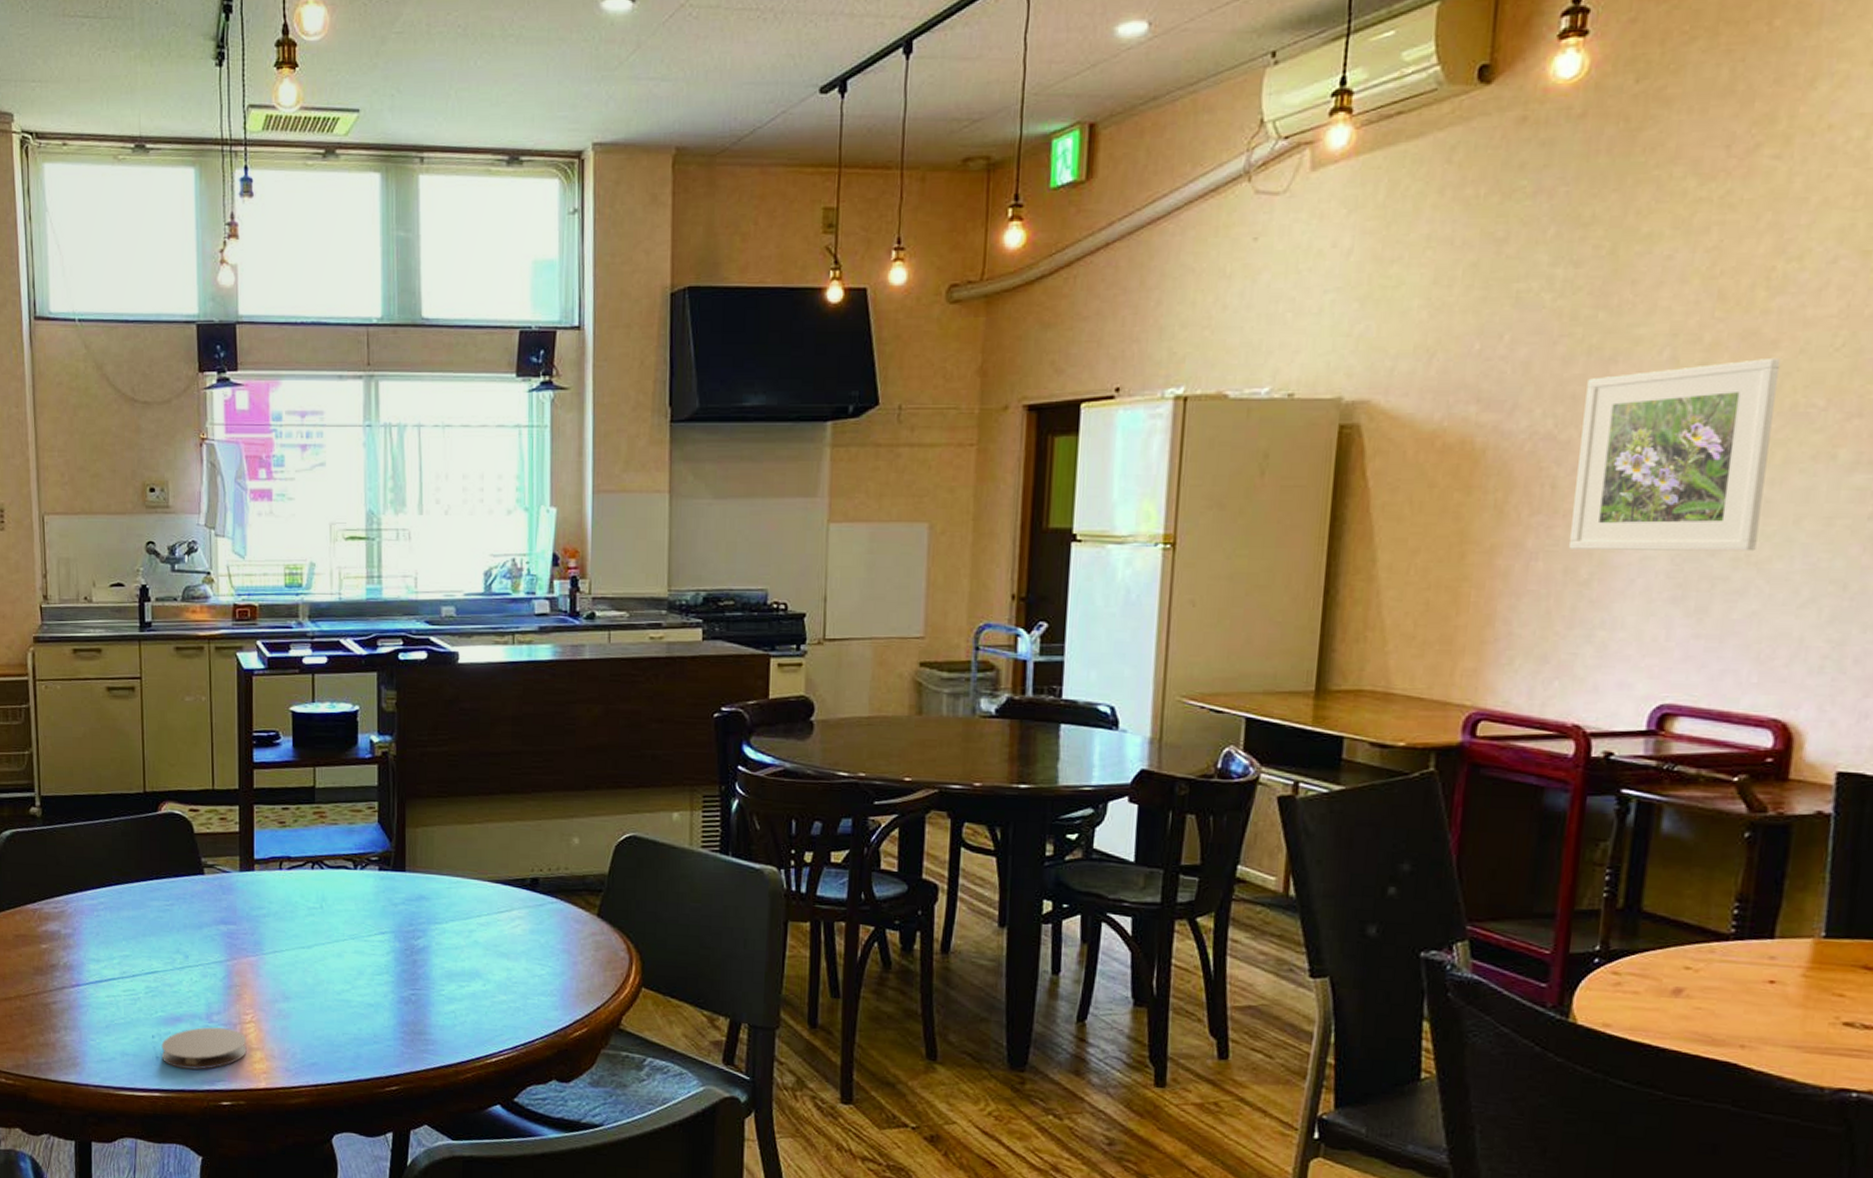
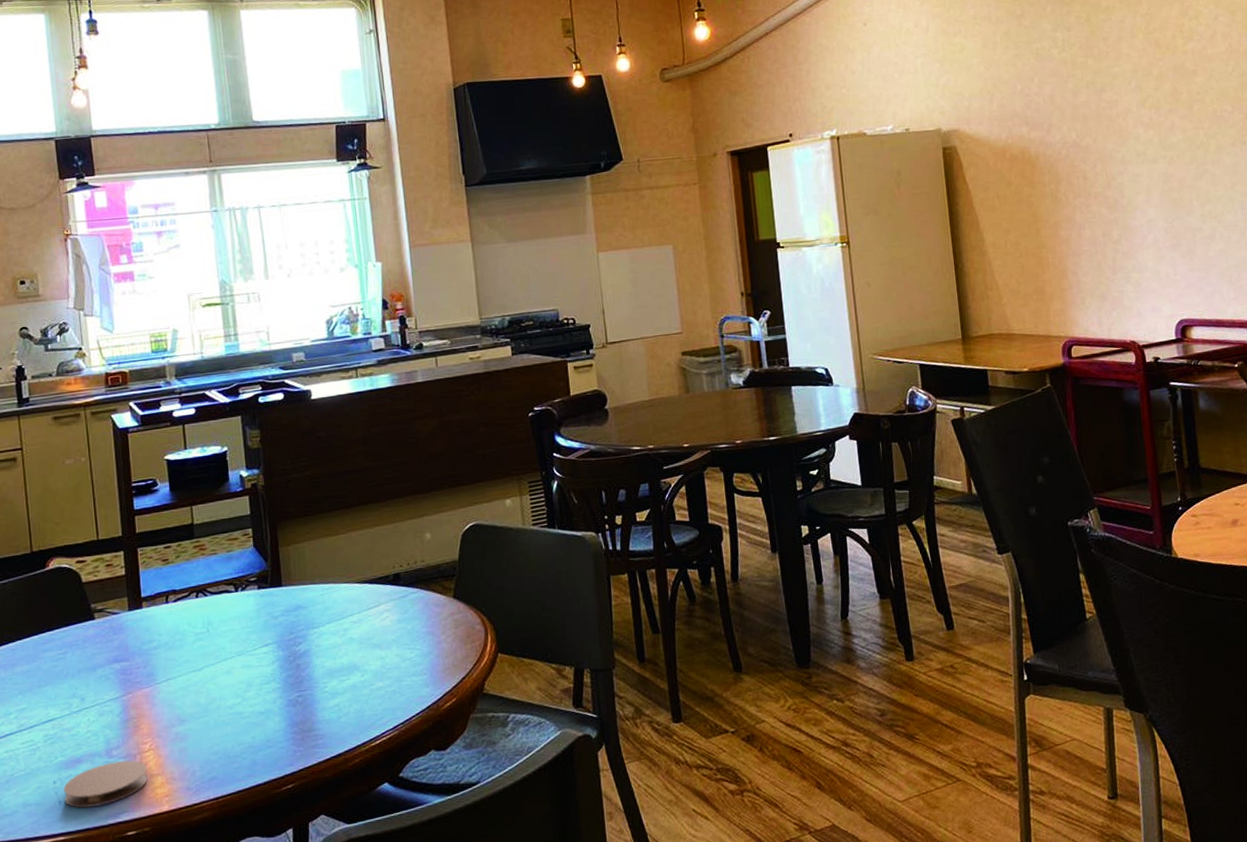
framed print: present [1569,357,1781,552] -> none [1091,81,1213,219]

